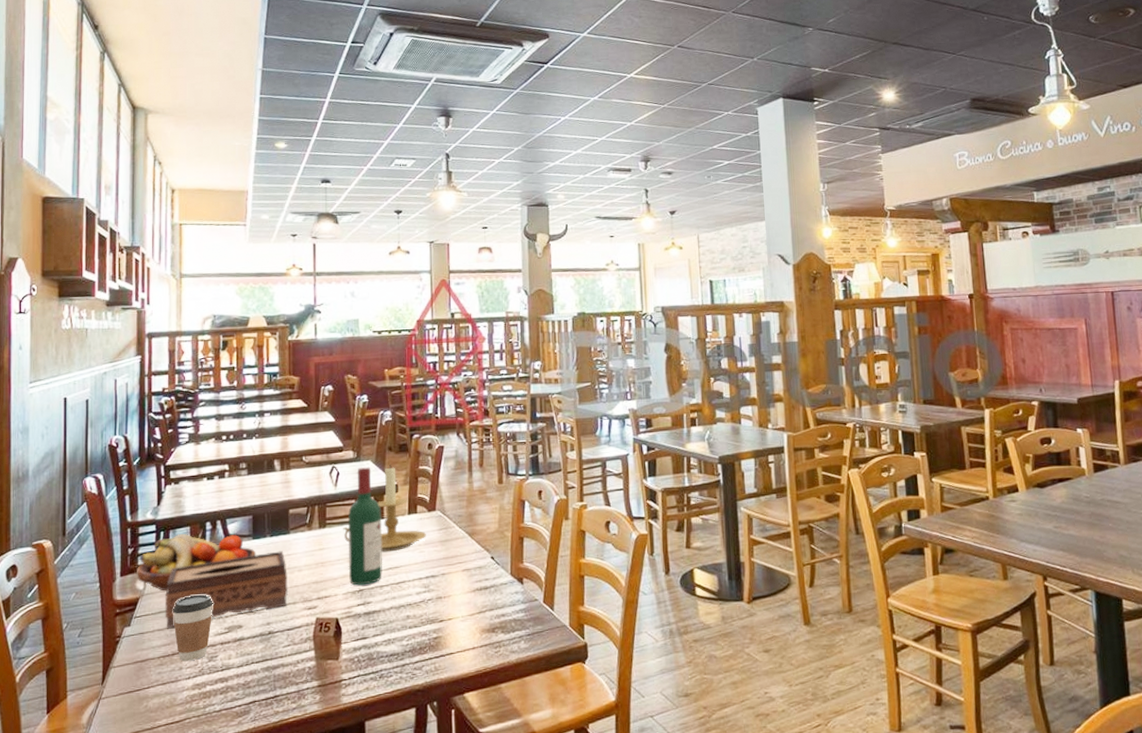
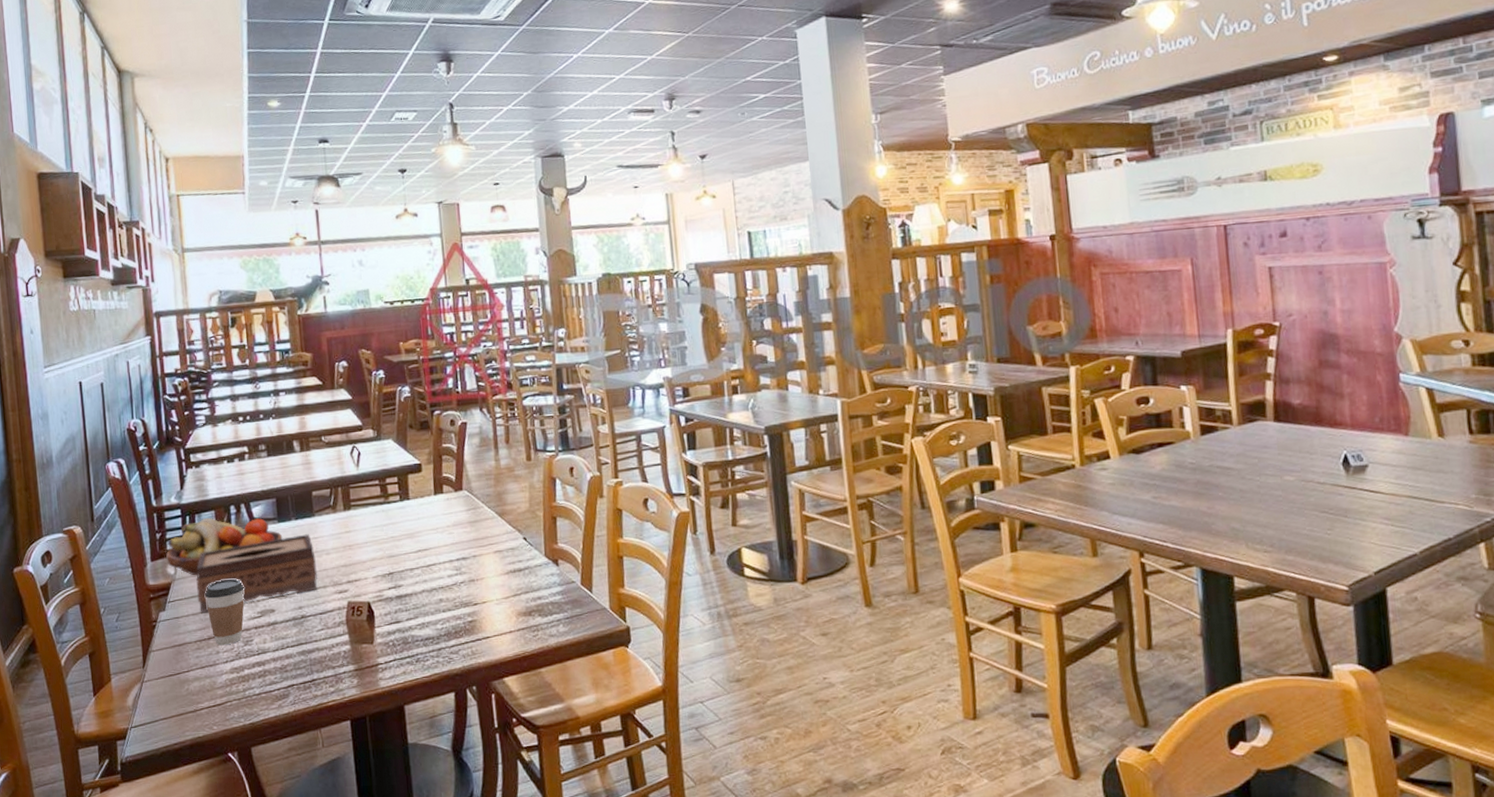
candle holder: present [343,465,426,552] -> none [368,443,454,534]
wine bottle: present [347,466,383,586] -> none [371,445,412,569]

